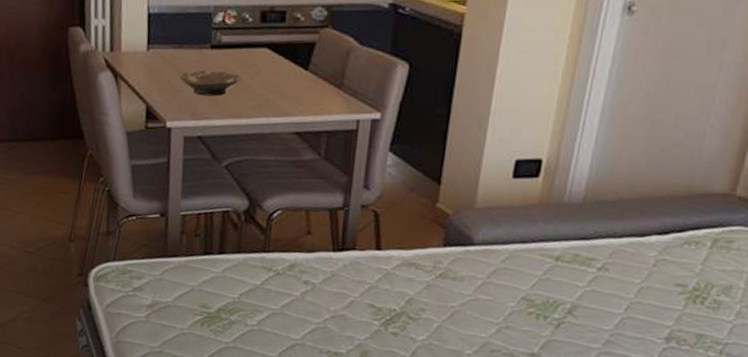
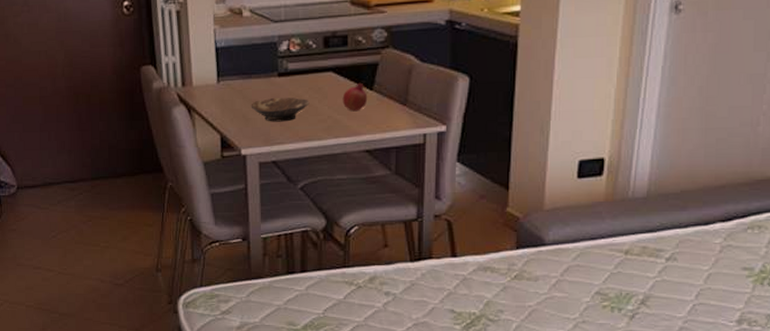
fruit: none [275,61,302,91] -> present [342,82,368,112]

